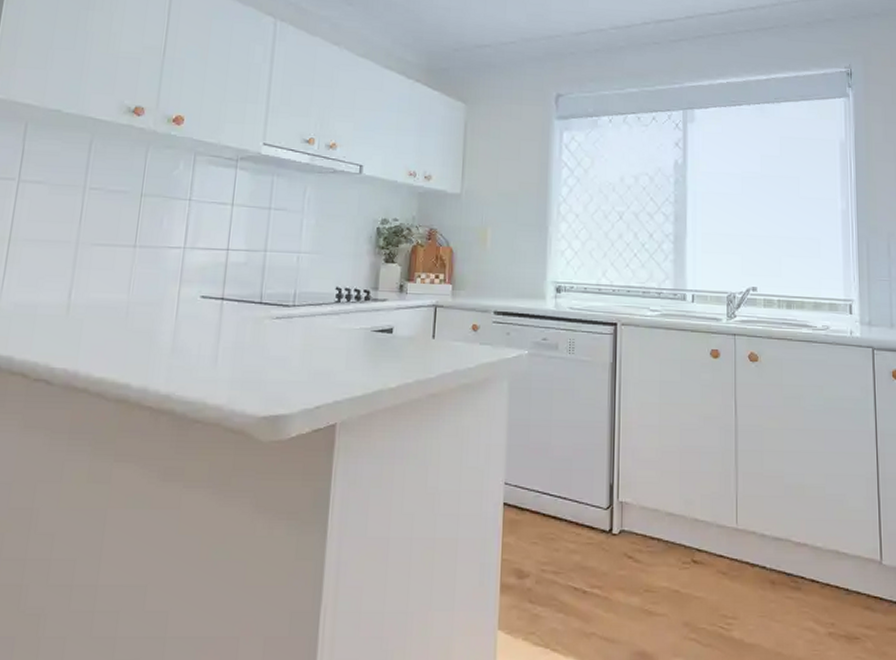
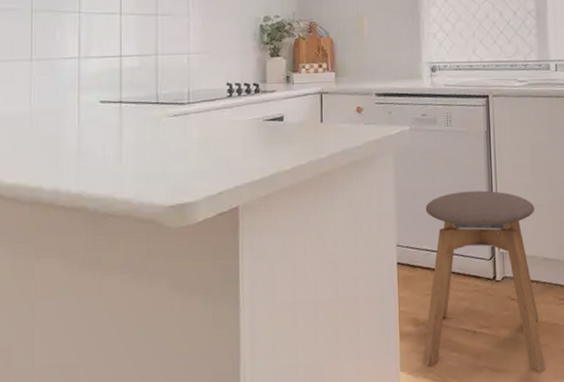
stool: none [524,428,663,647] -> present [423,190,546,373]

